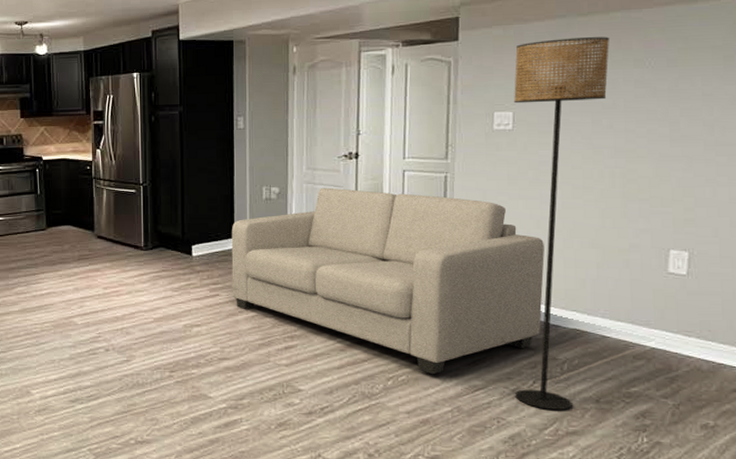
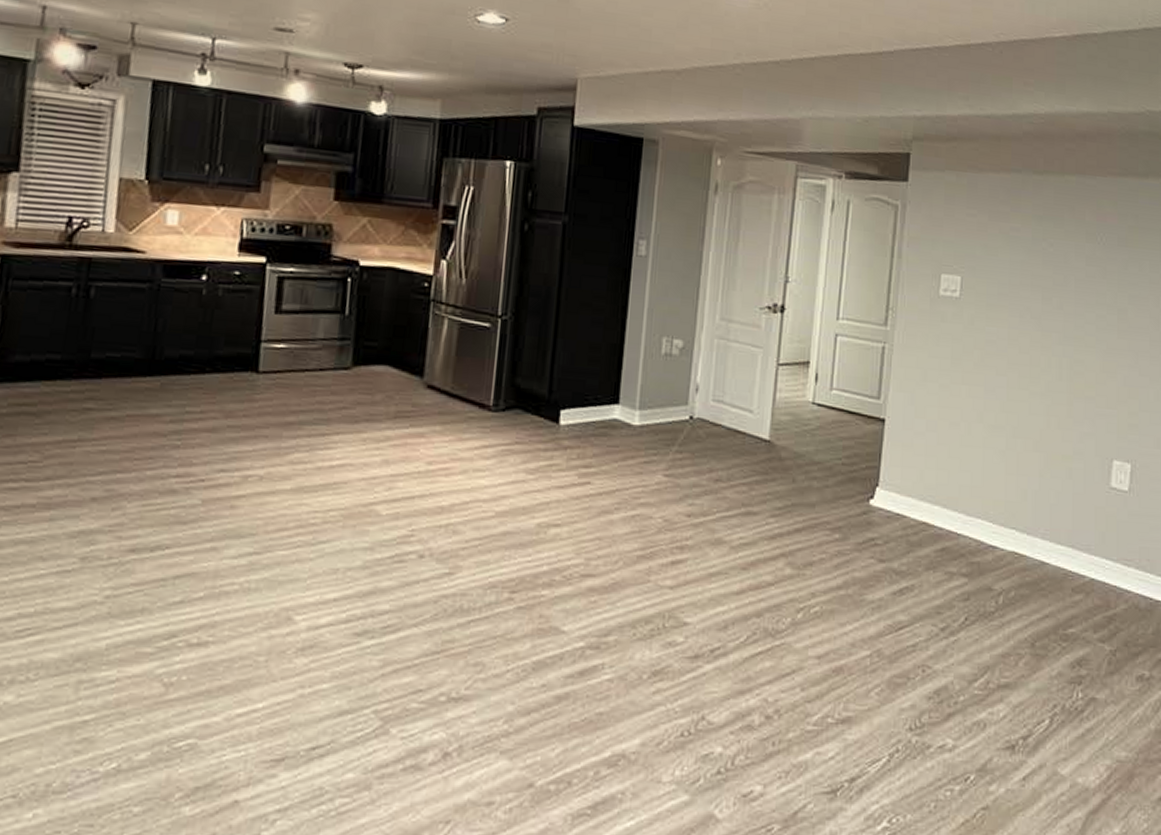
sofa: present [231,187,545,375] -> none [608,346,986,606]
floor lamp: present [514,37,609,411] -> none [944,195,1063,657]

